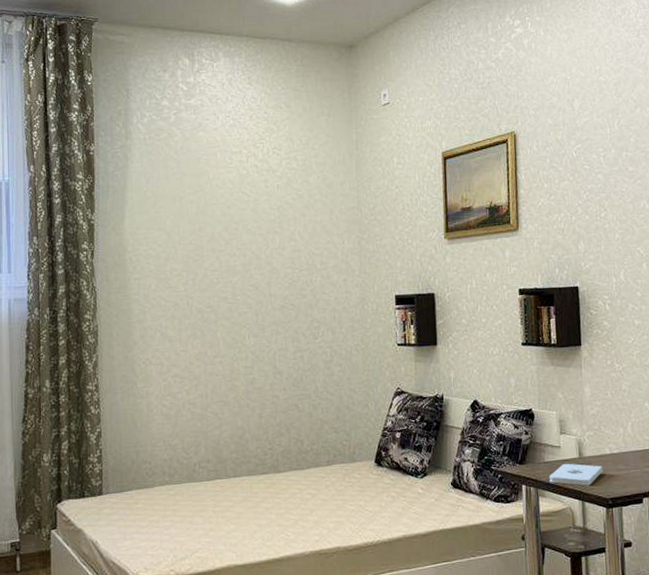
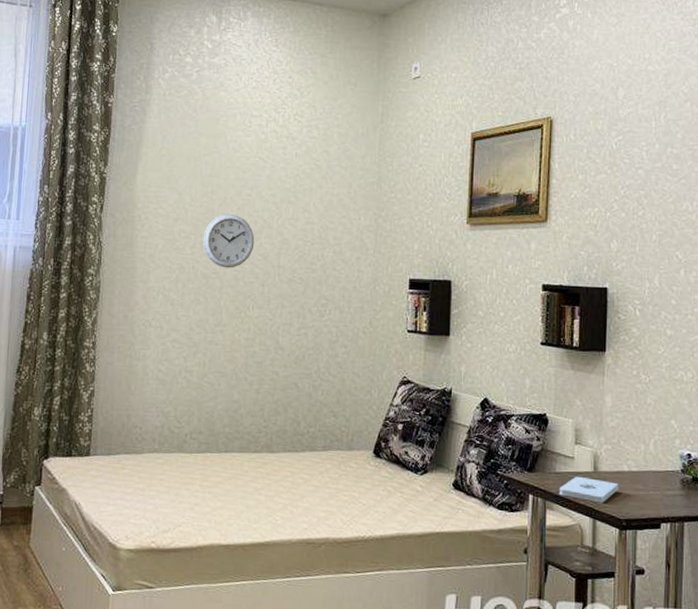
wall clock: none [194,248,245,302] -> present [202,213,255,268]

